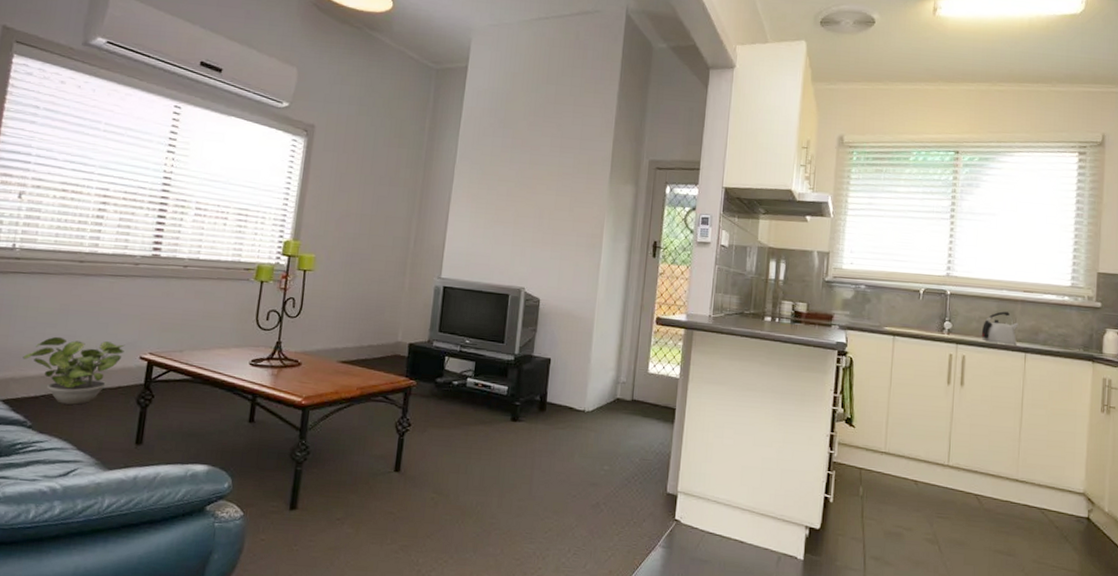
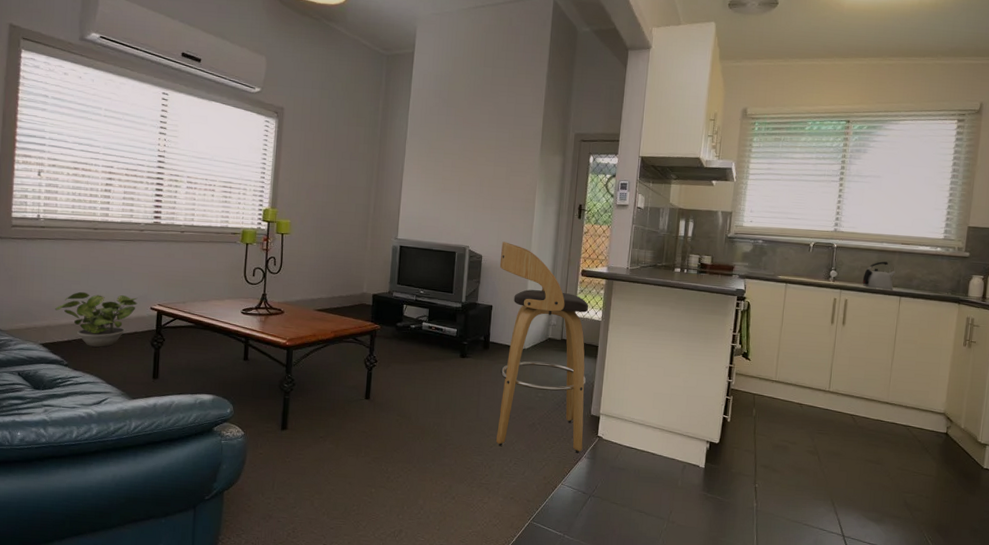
bar stool: none [552,283,665,541] -> present [496,241,589,453]

